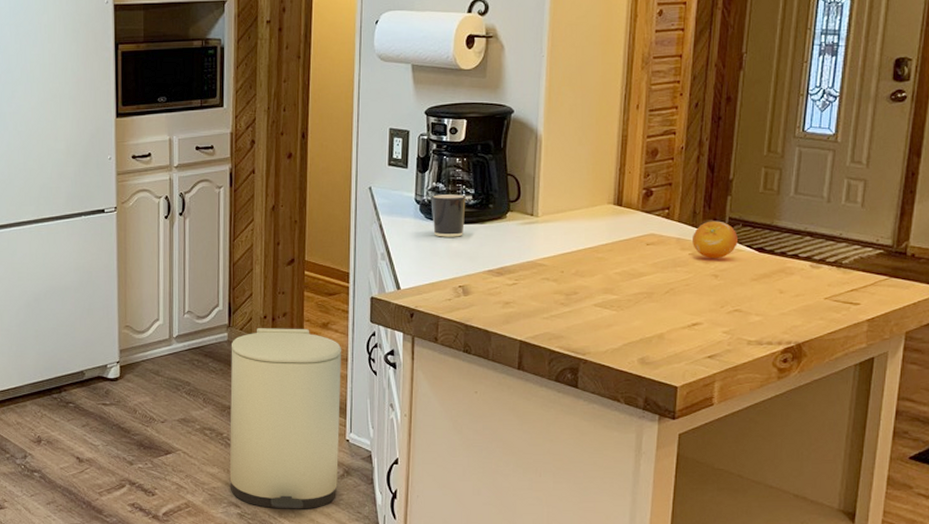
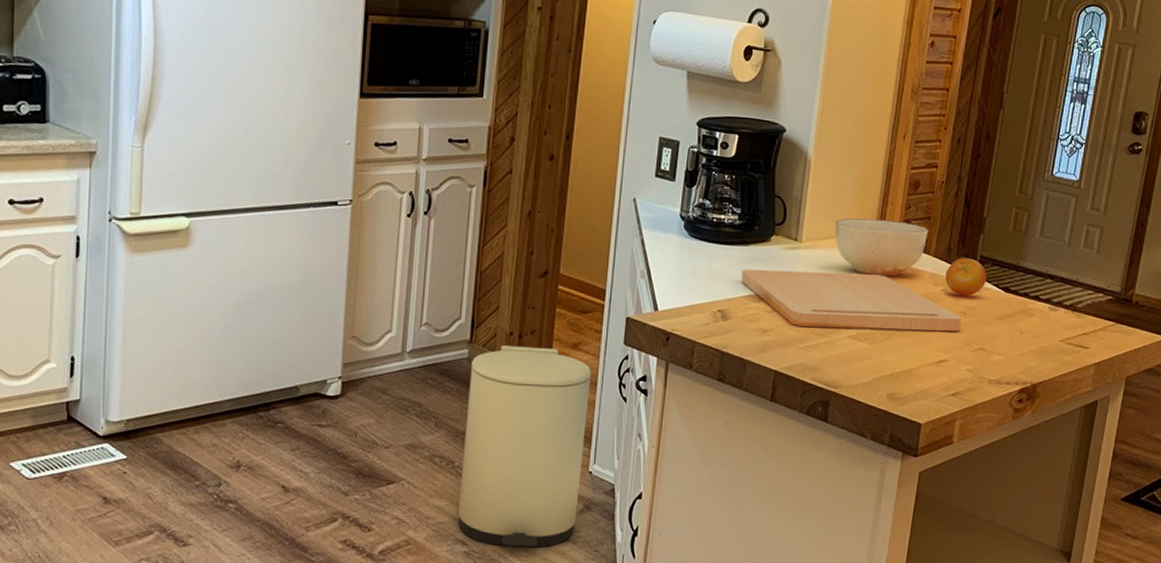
mug: present [430,194,466,237] -> none [696,212,732,258]
cutting board: none [480,243,713,297] -> present [741,269,962,332]
bowl: none [571,189,671,245] -> present [834,218,929,277]

